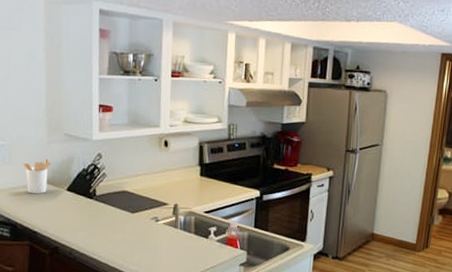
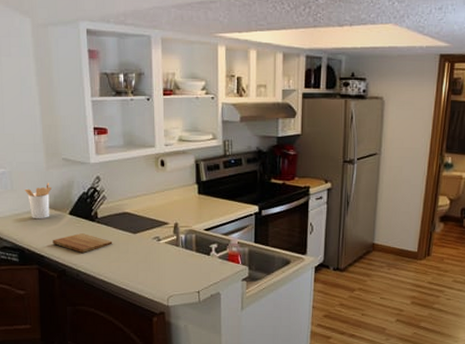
cutting board: none [47,210,110,230] -> present [52,233,113,253]

